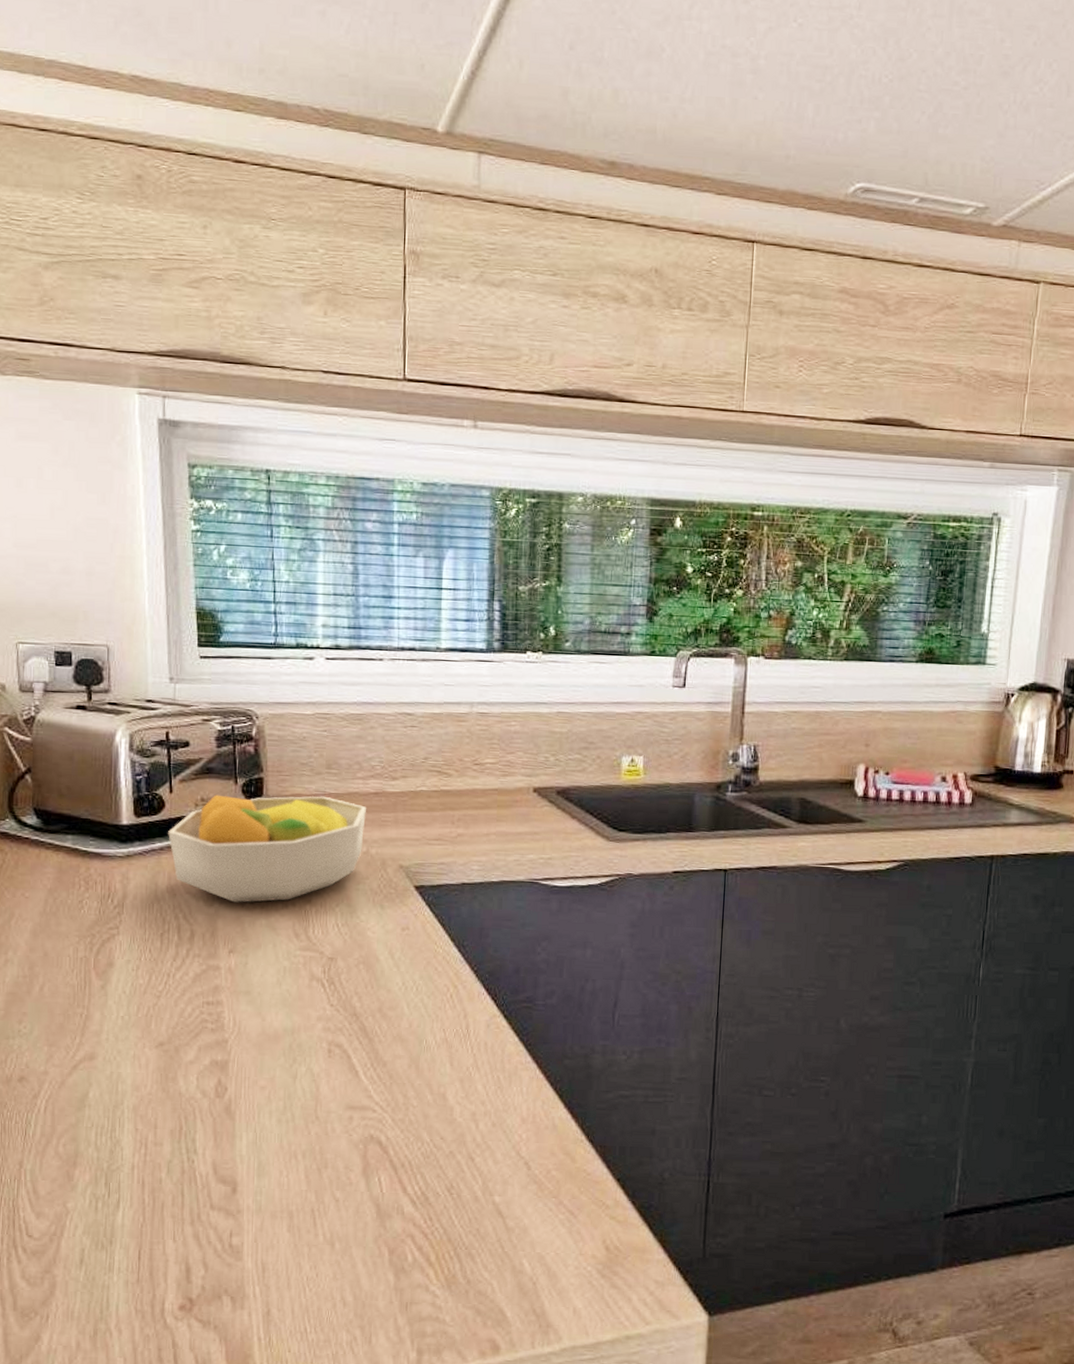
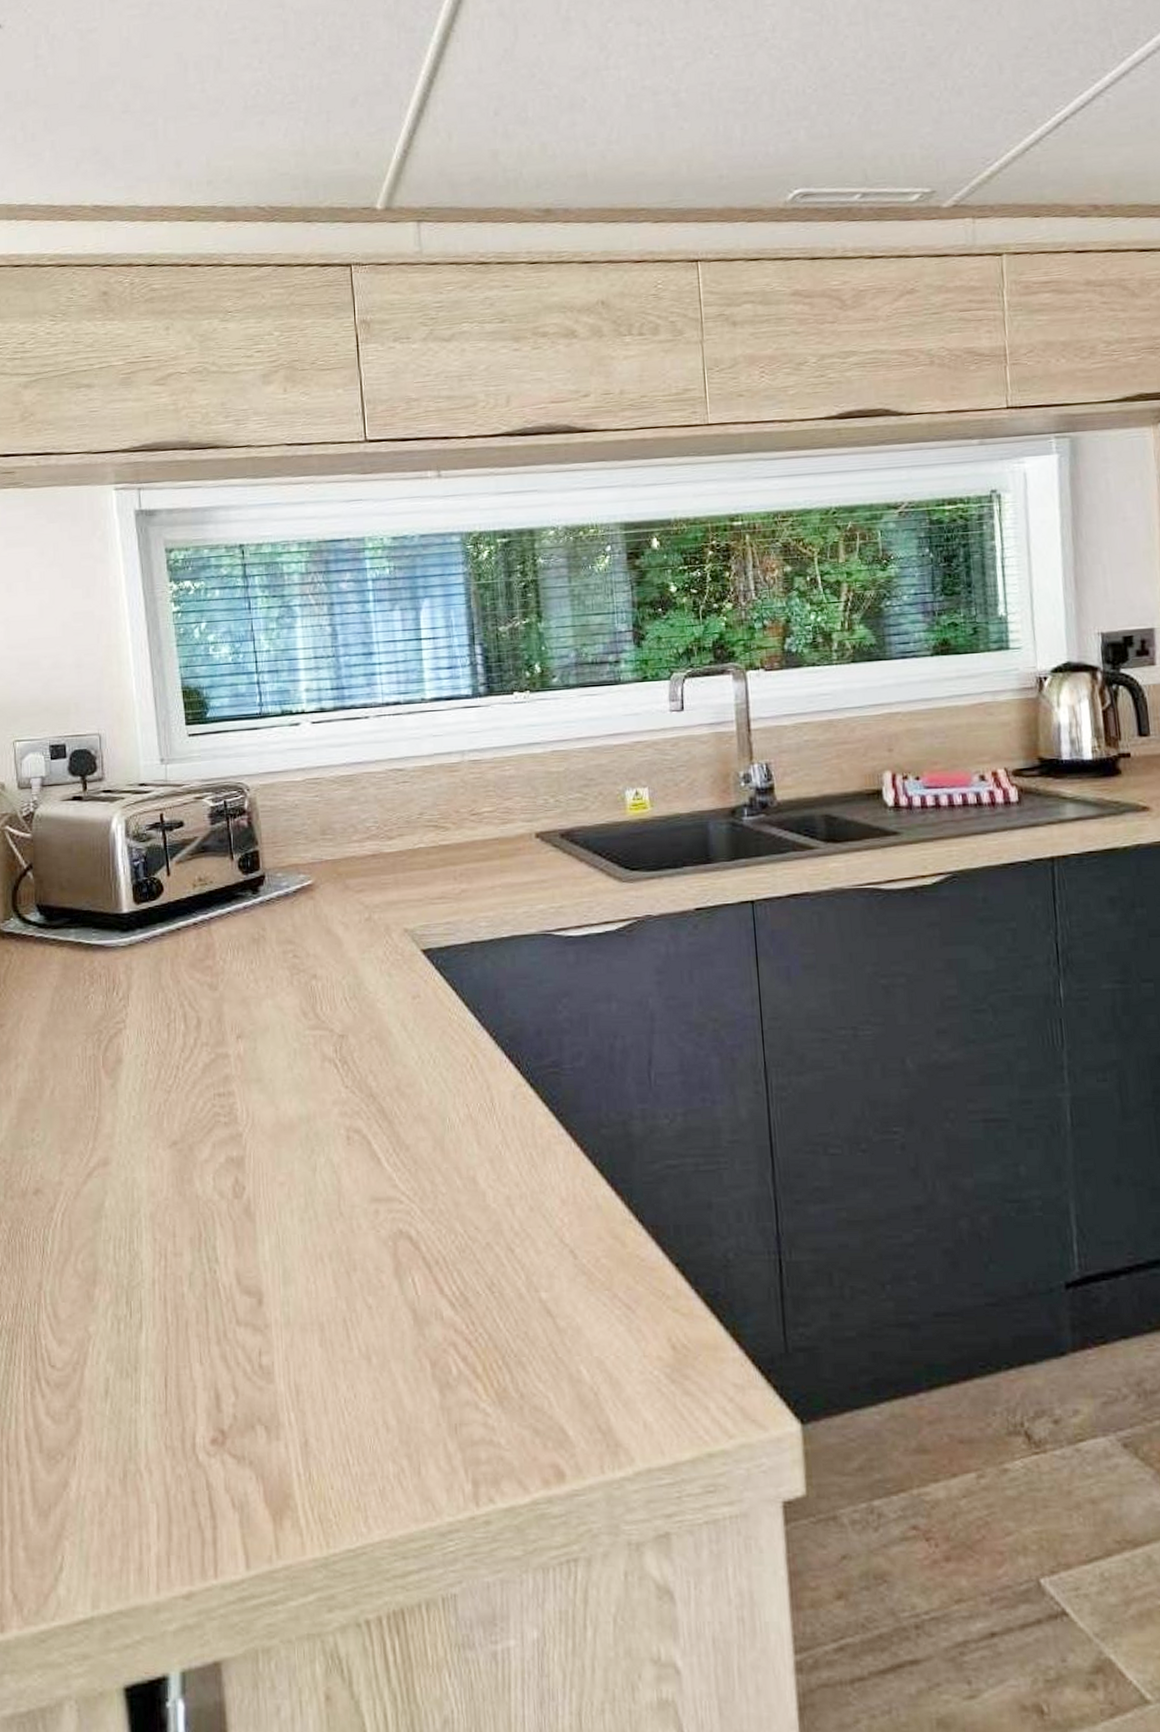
fruit bowl: present [168,794,366,903] -> none [168,863,365,984]

